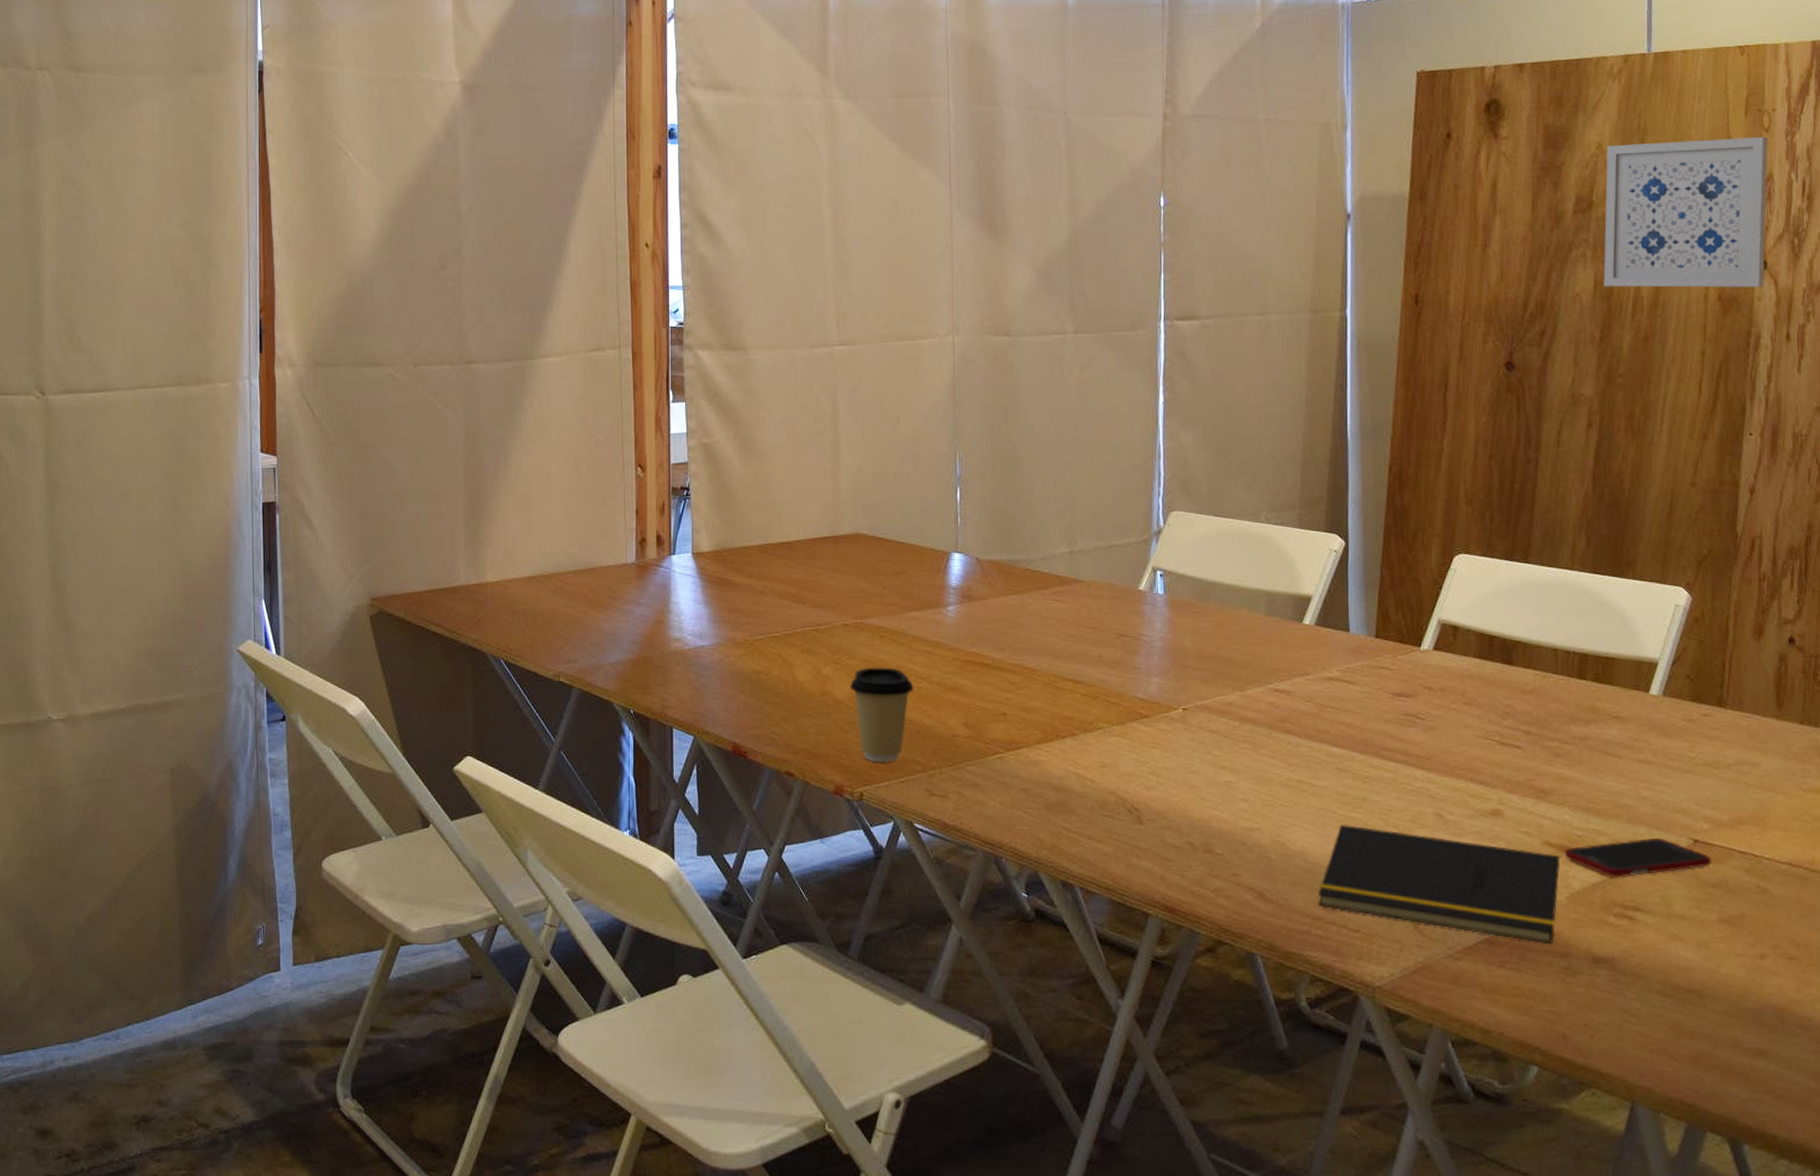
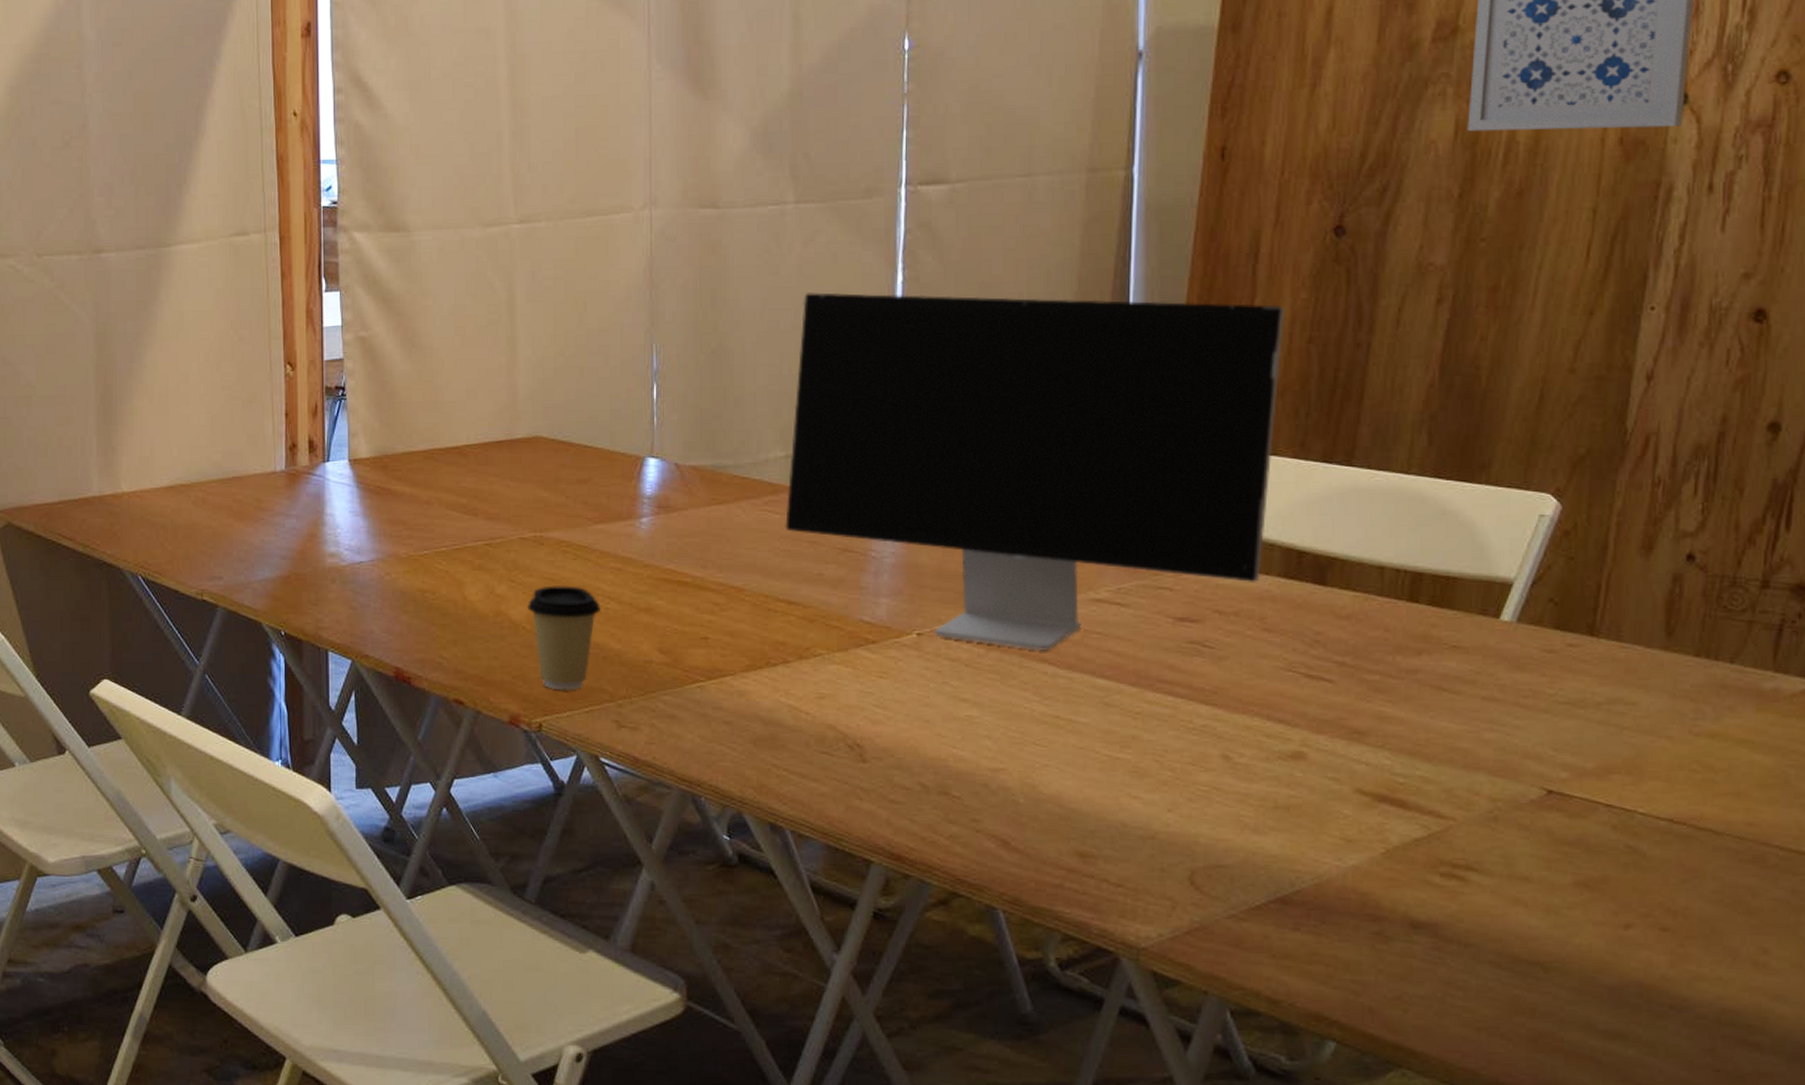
computer monitor: none [1070,410,1470,723] -> present [785,292,1284,651]
notepad: present [1318,825,1561,945] -> none [1073,767,1376,906]
cell phone: present [1564,837,1712,878] -> none [1381,786,1569,833]

